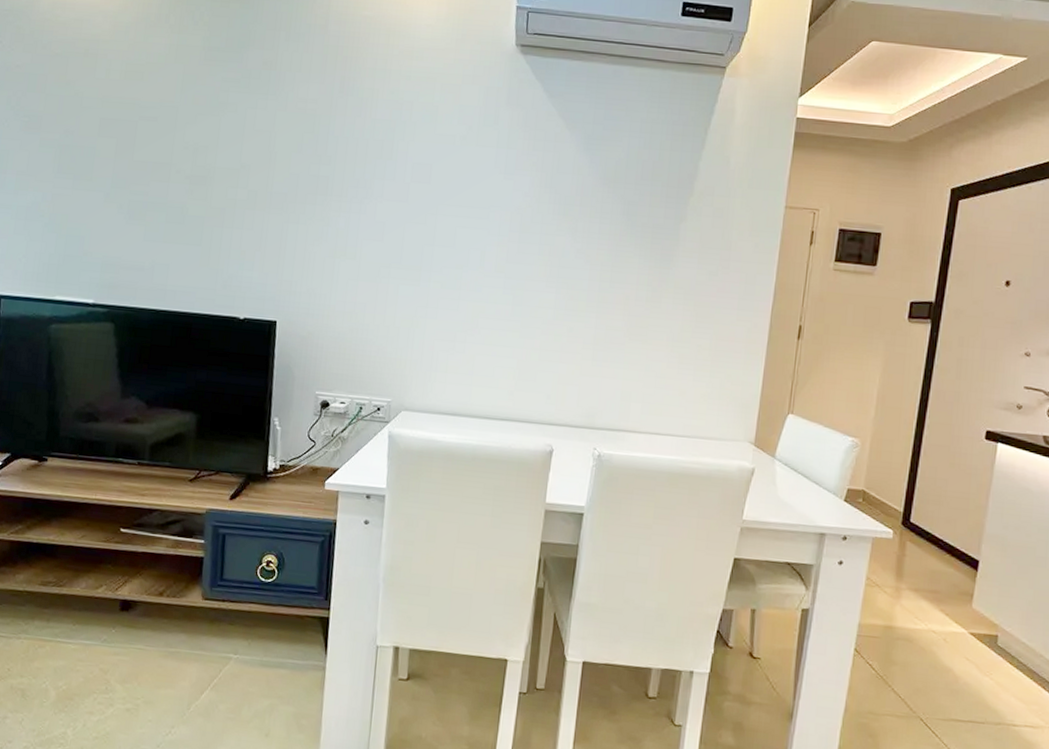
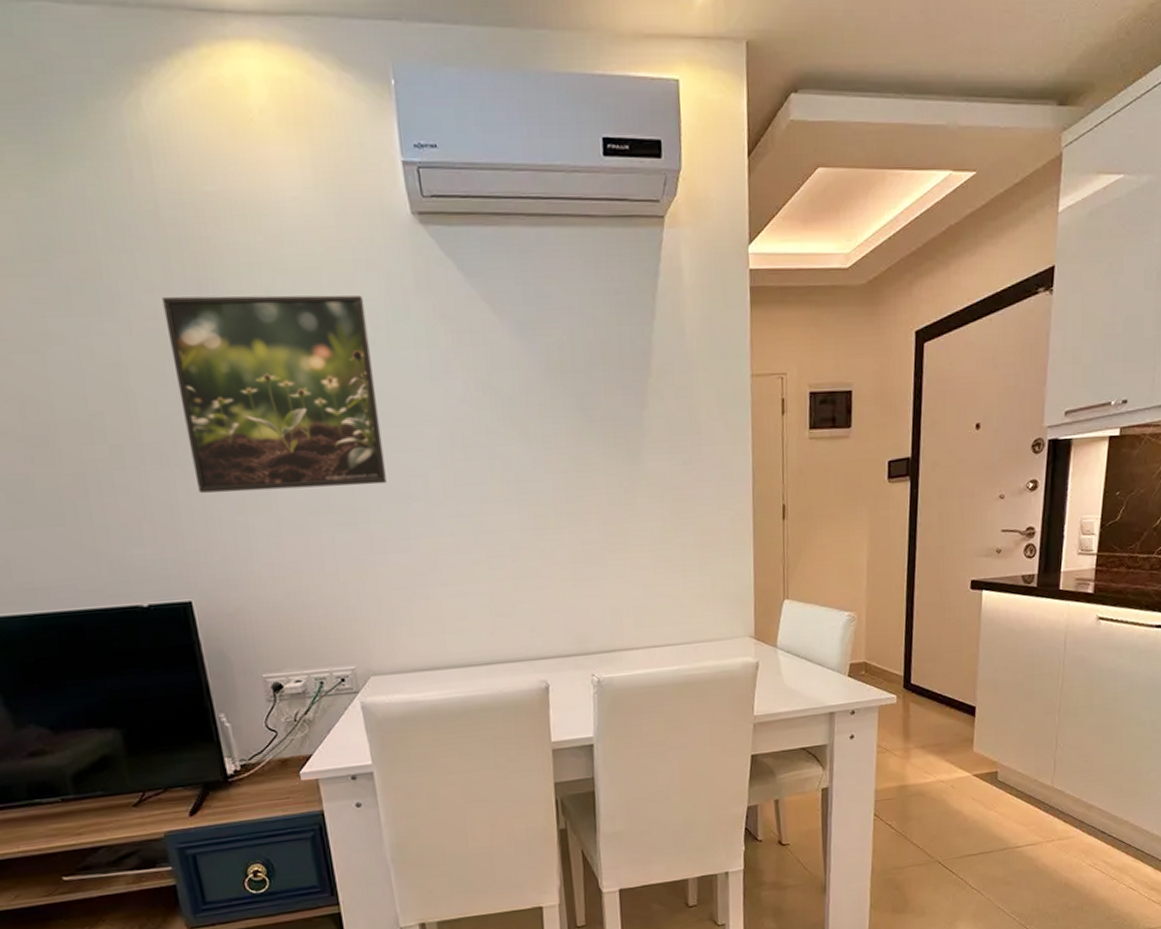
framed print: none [304,86,464,252] -> present [162,295,387,493]

